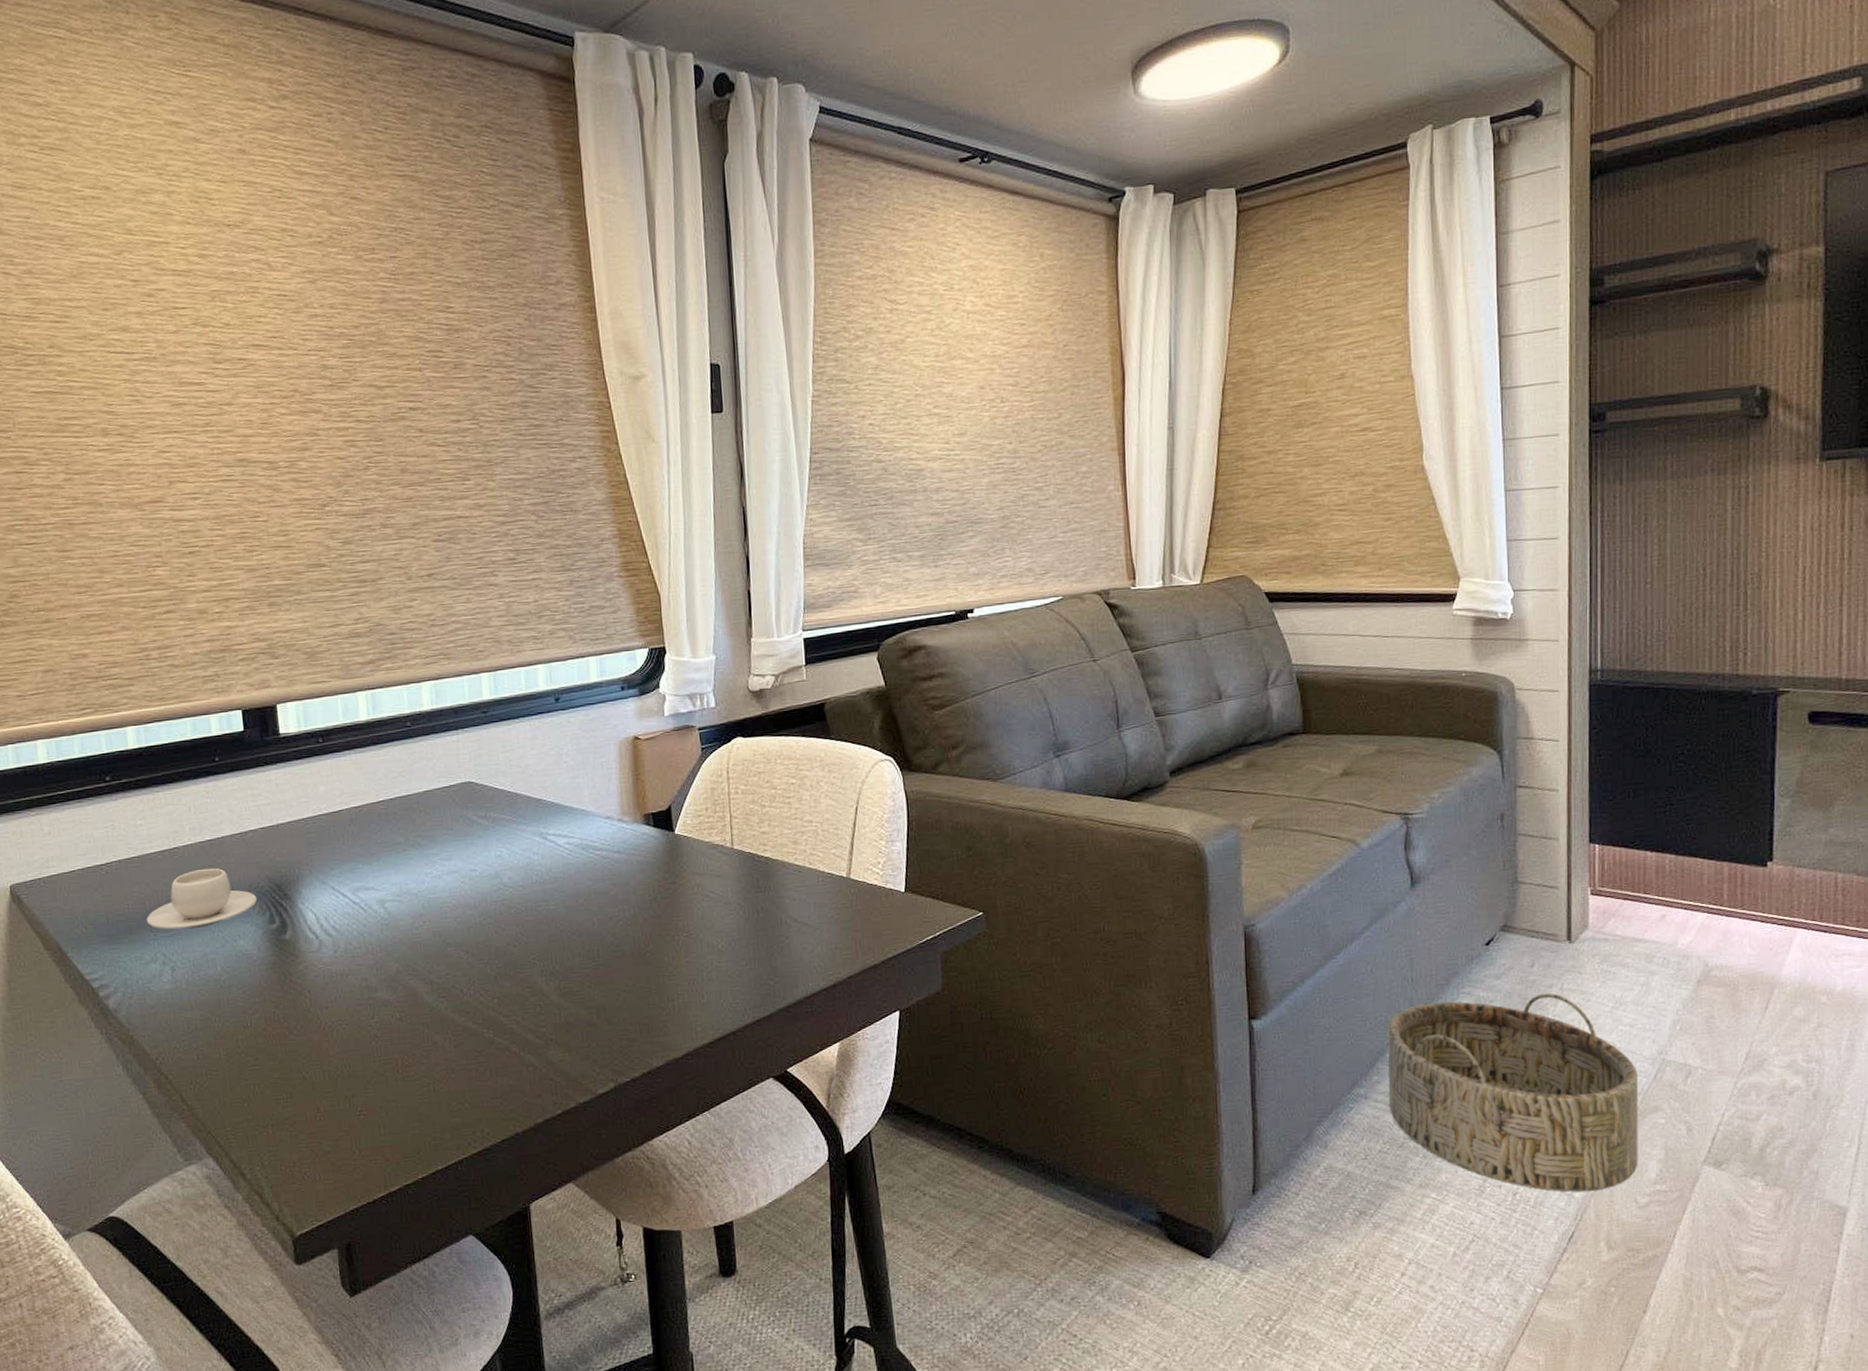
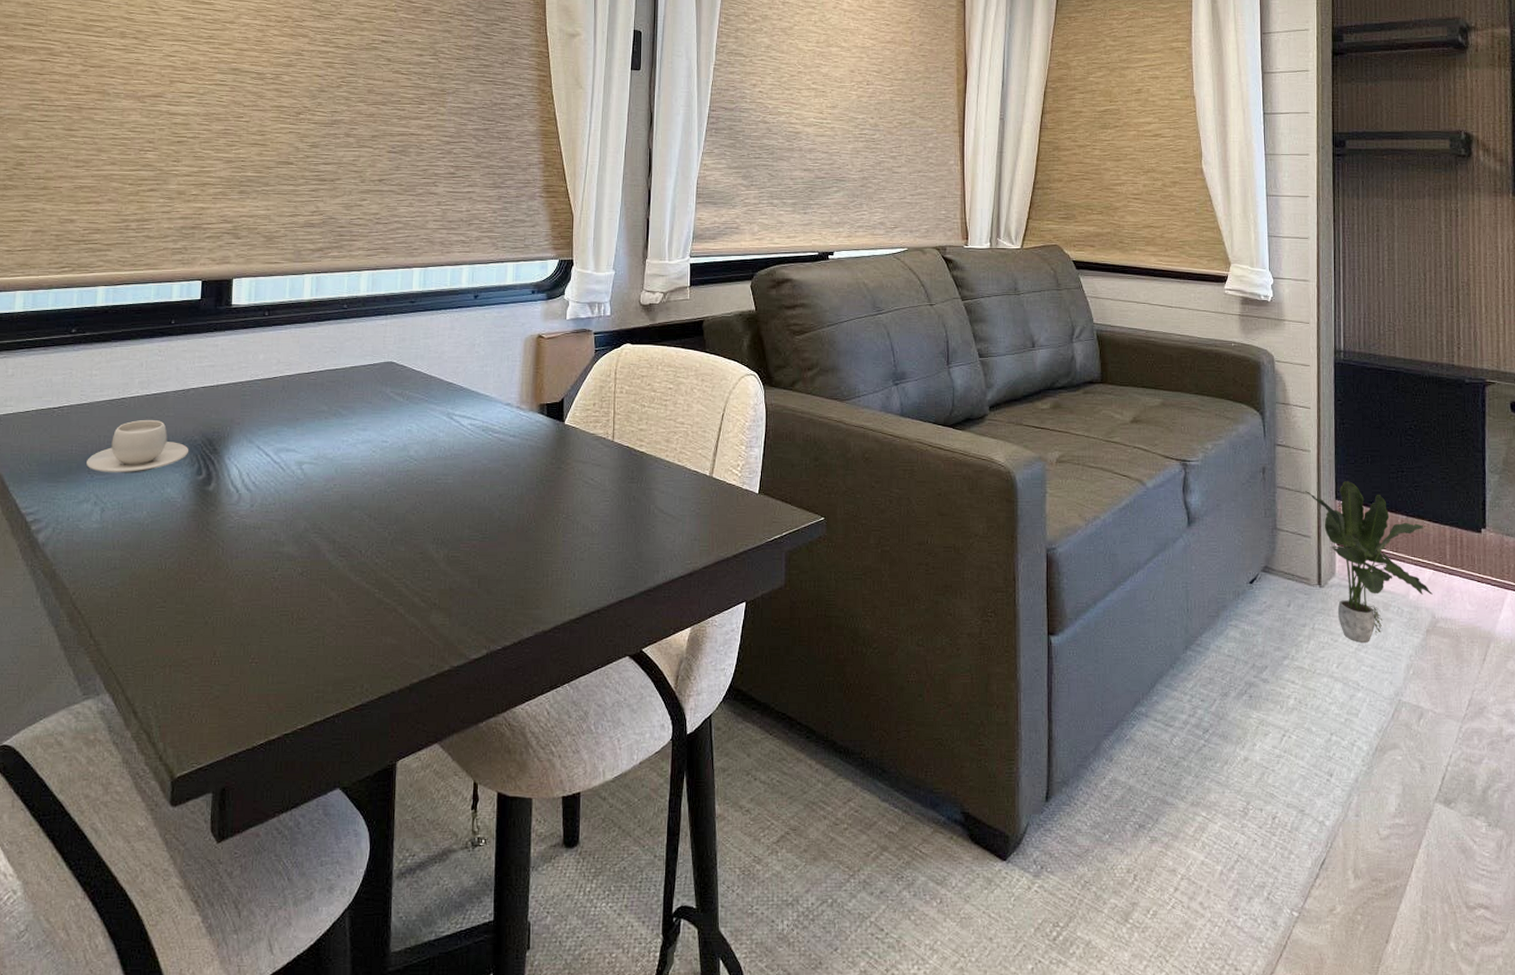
basket: present [1388,993,1638,1192] -> none [1166,631,1380,821]
potted plant: none [1552,821,1706,1000] -> present [1305,481,1433,642]

